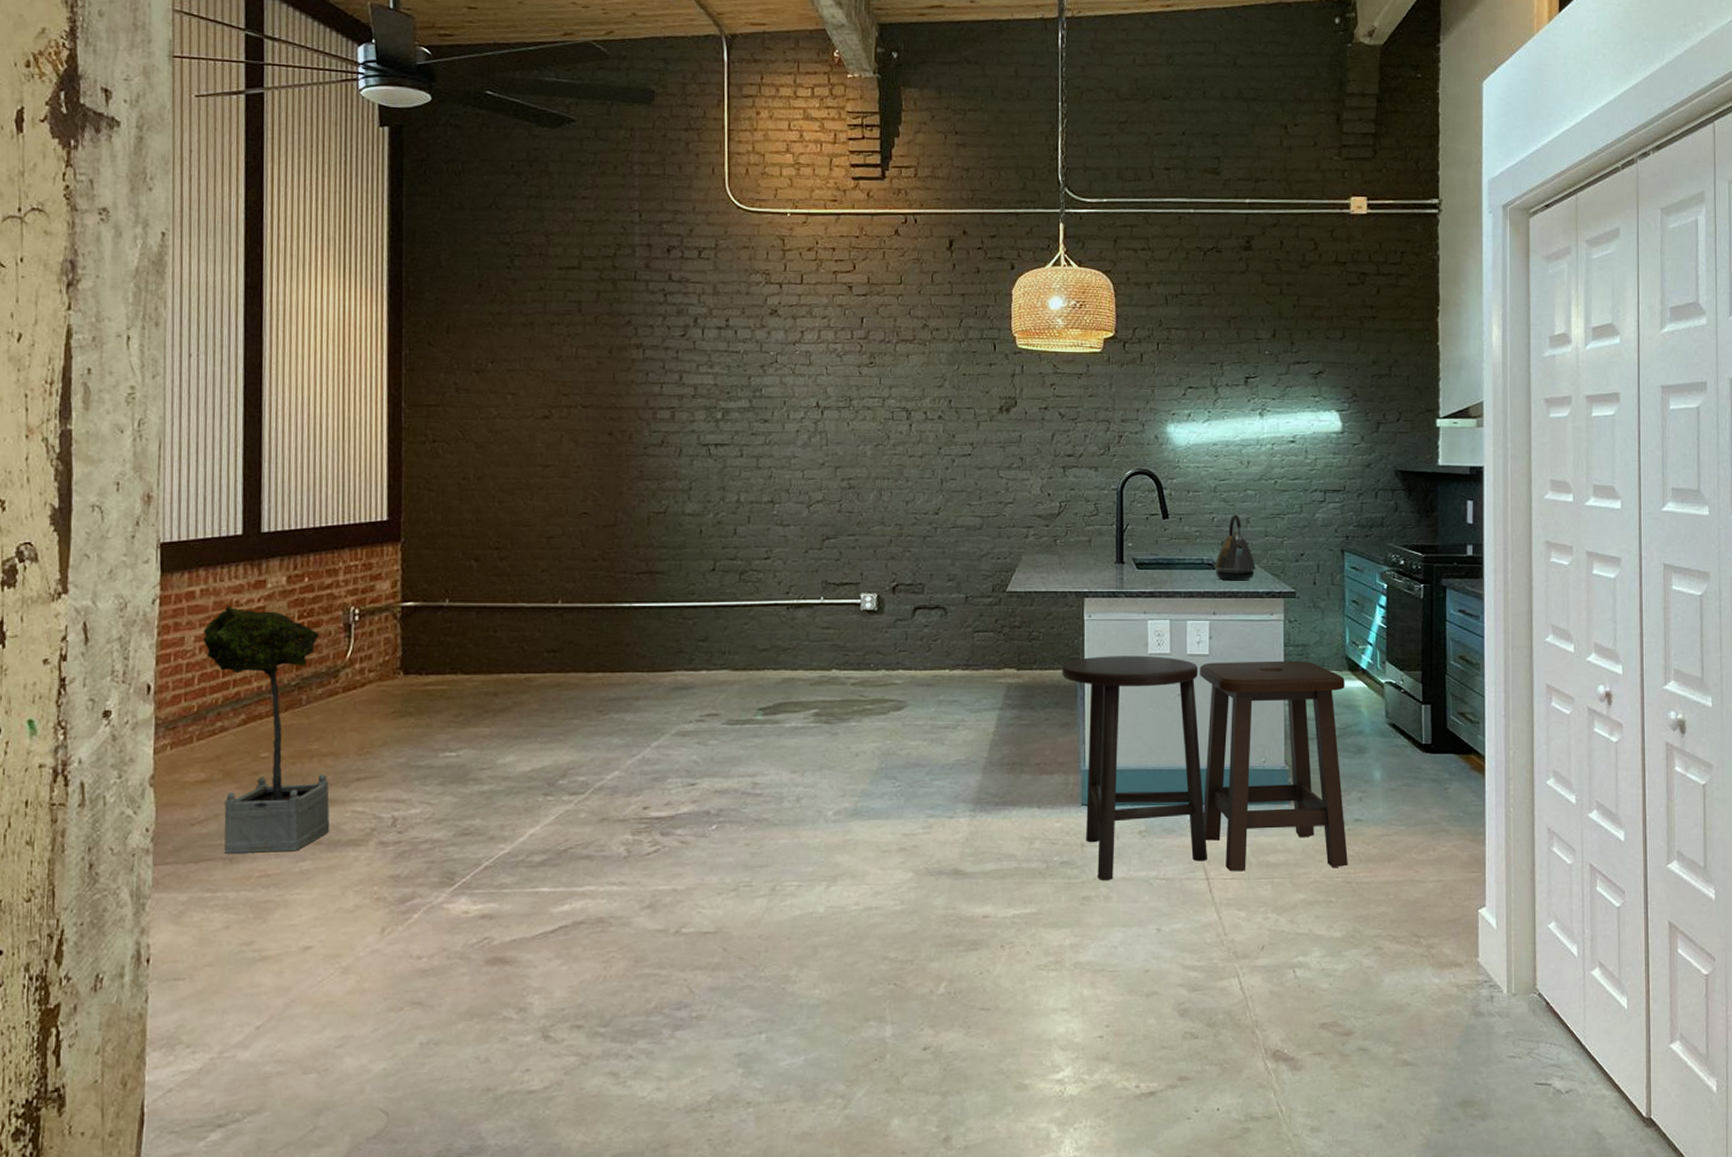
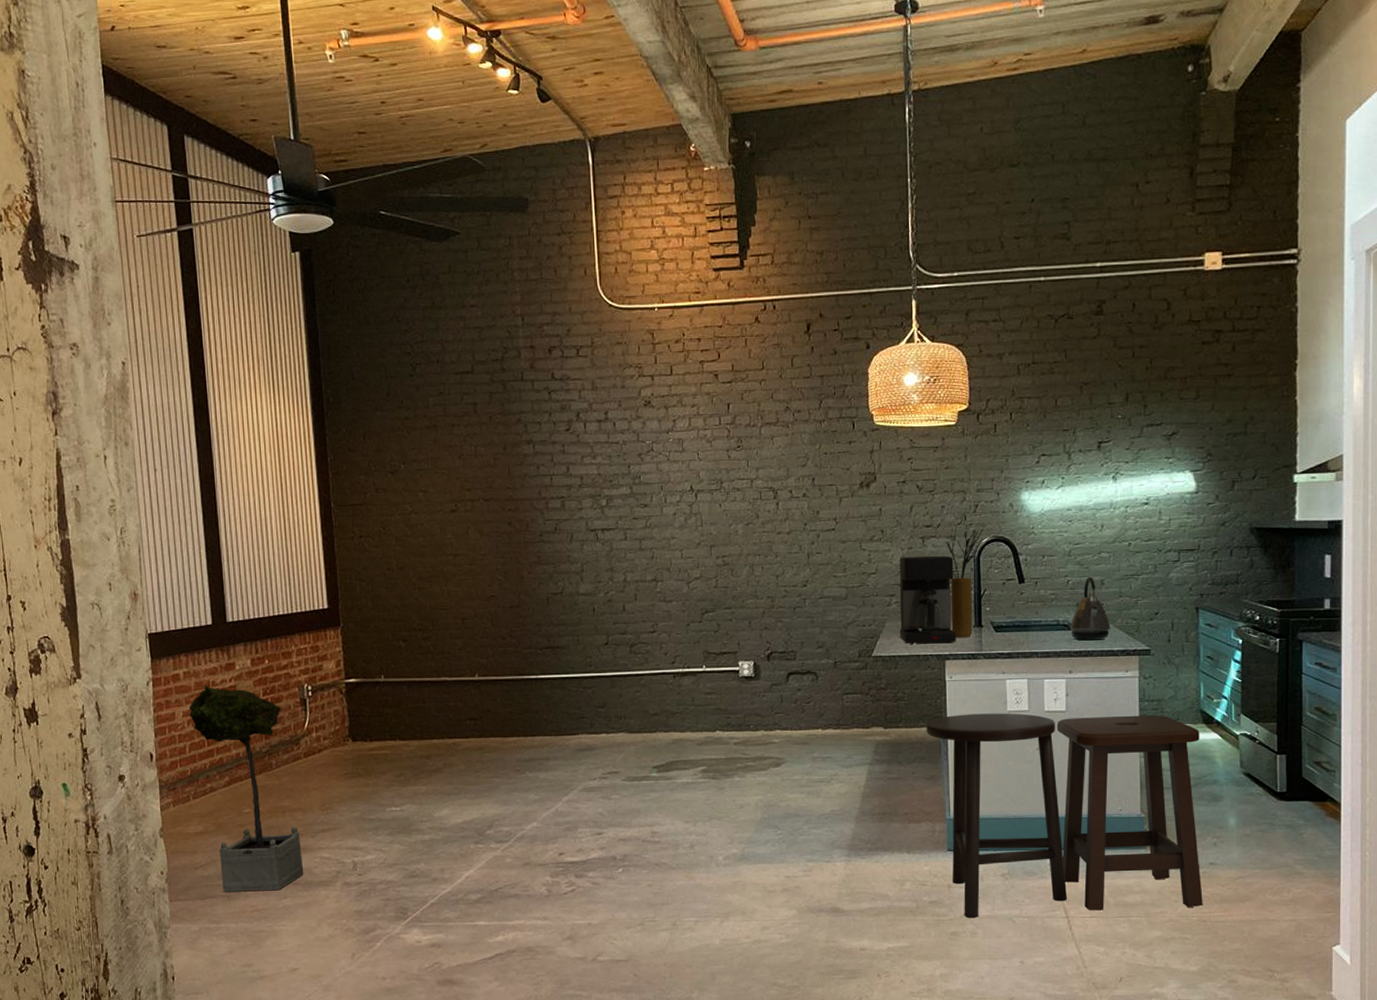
coffee maker: none [1036,487,1096,580] -> present [899,556,956,644]
vase: none [1088,455,1128,573] -> present [946,524,984,637]

